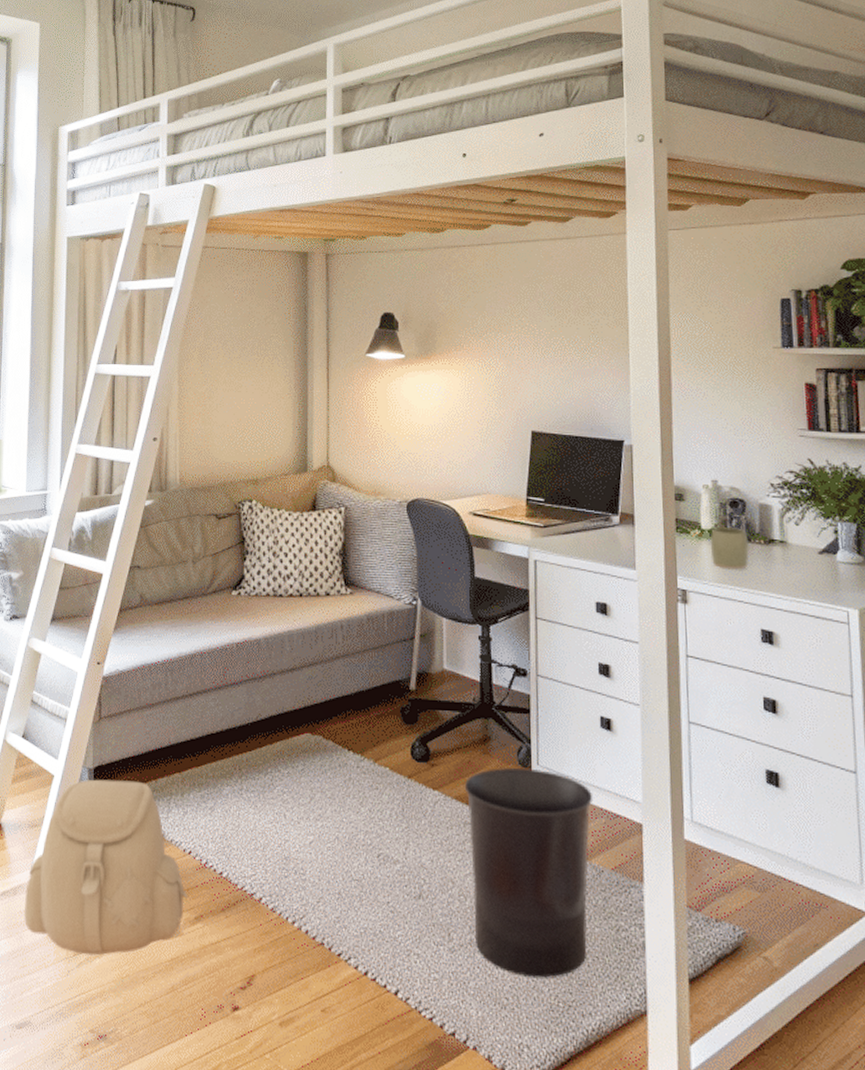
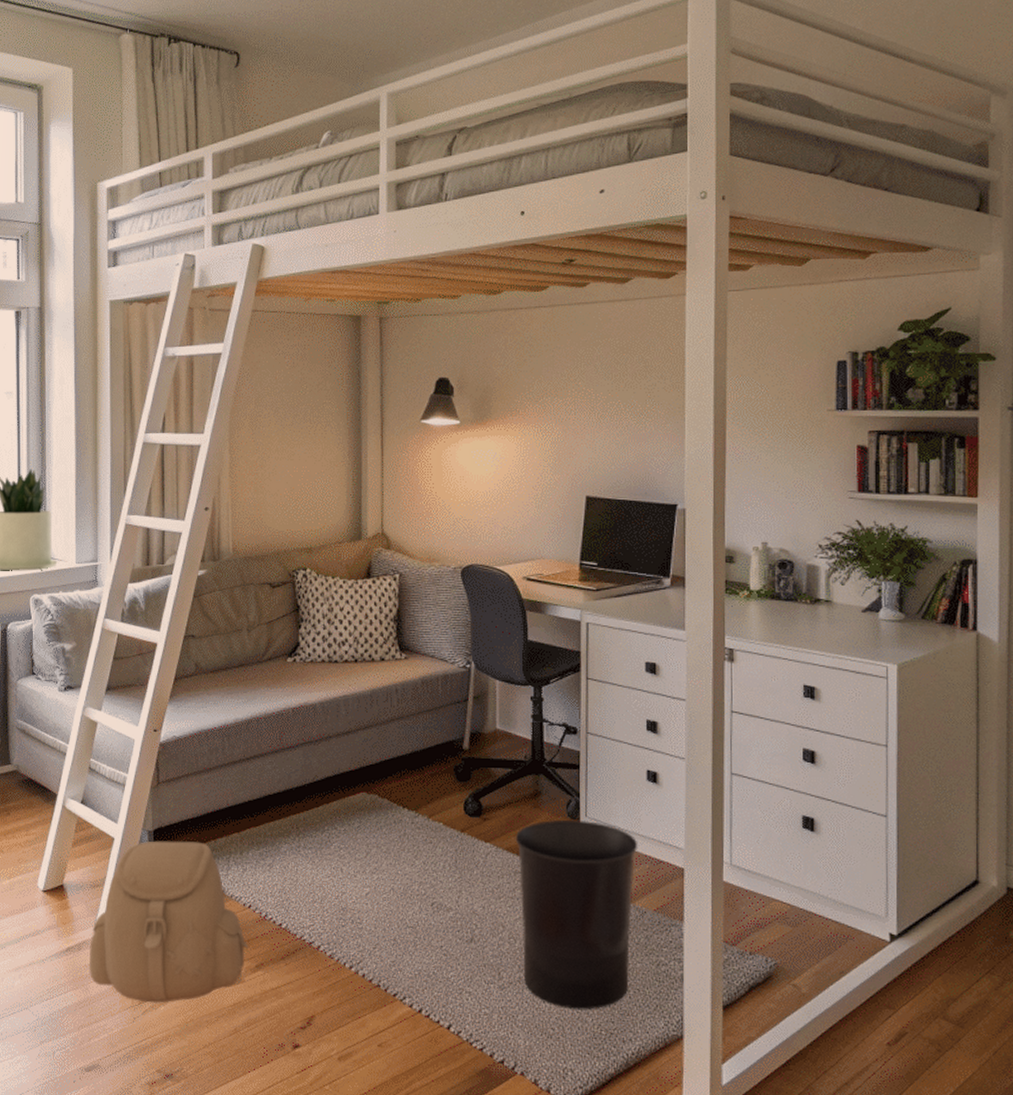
mug: present [710,527,749,570] -> none [758,588,795,629]

